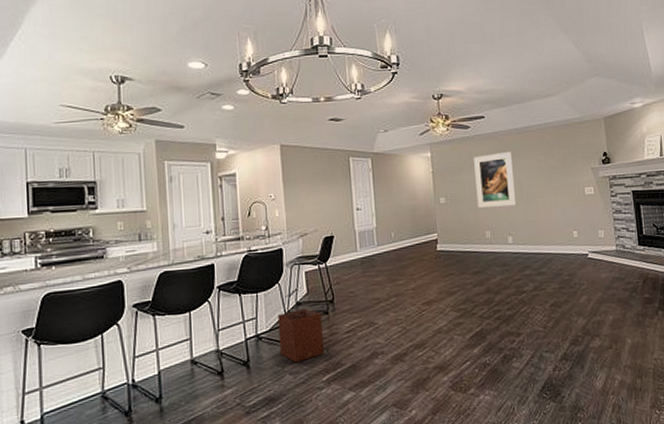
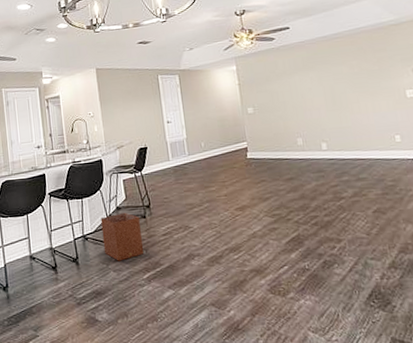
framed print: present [474,151,517,208] -> none [280,59,329,116]

